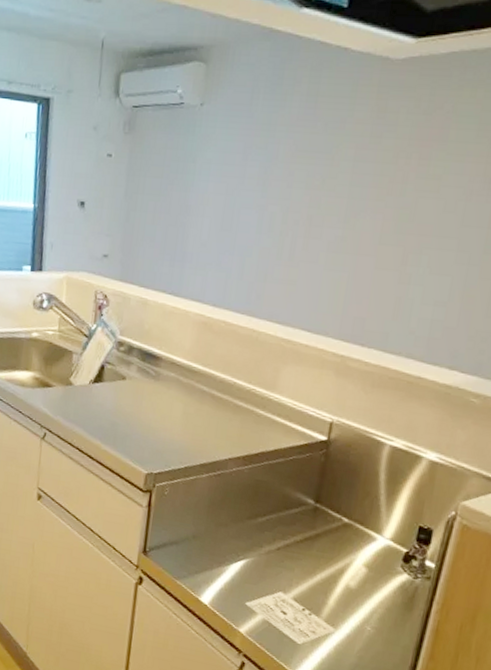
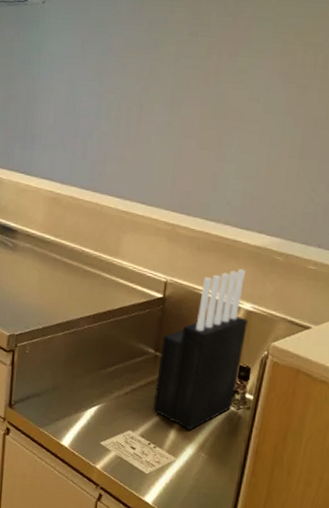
knife block: none [309,411,432,599] -> present [153,269,248,431]

